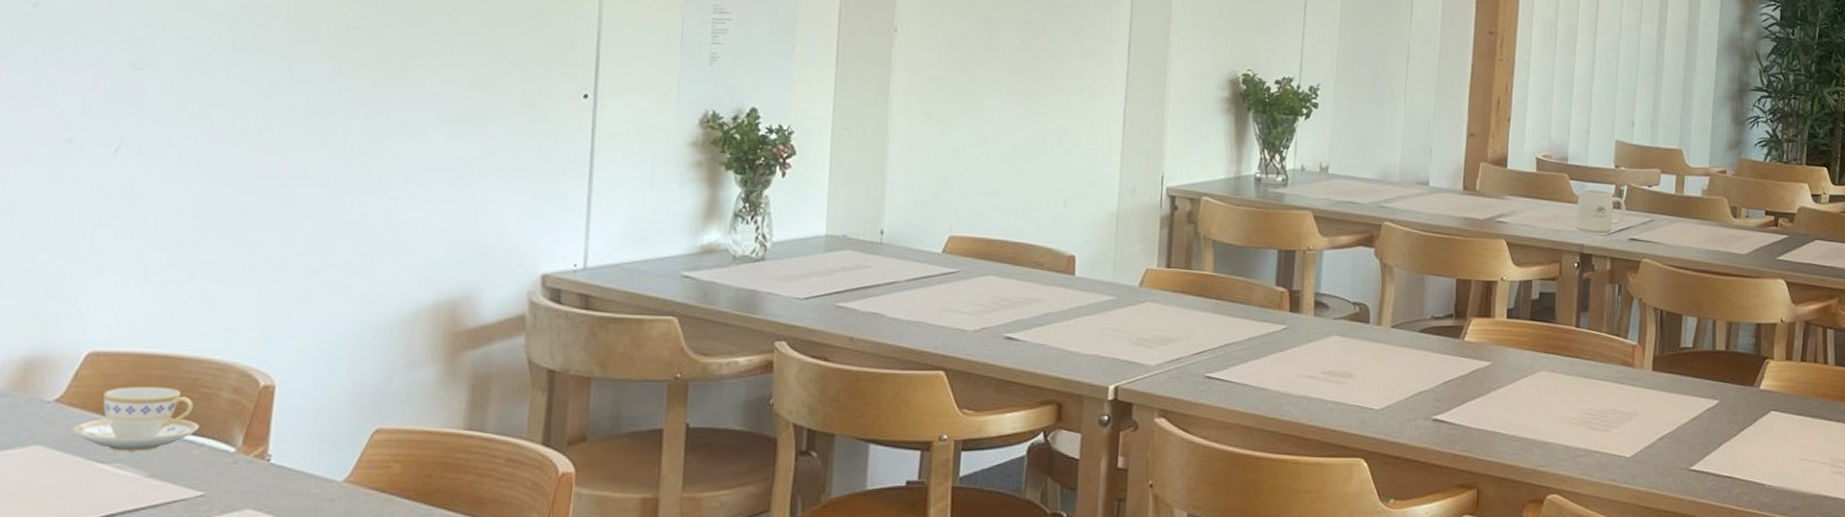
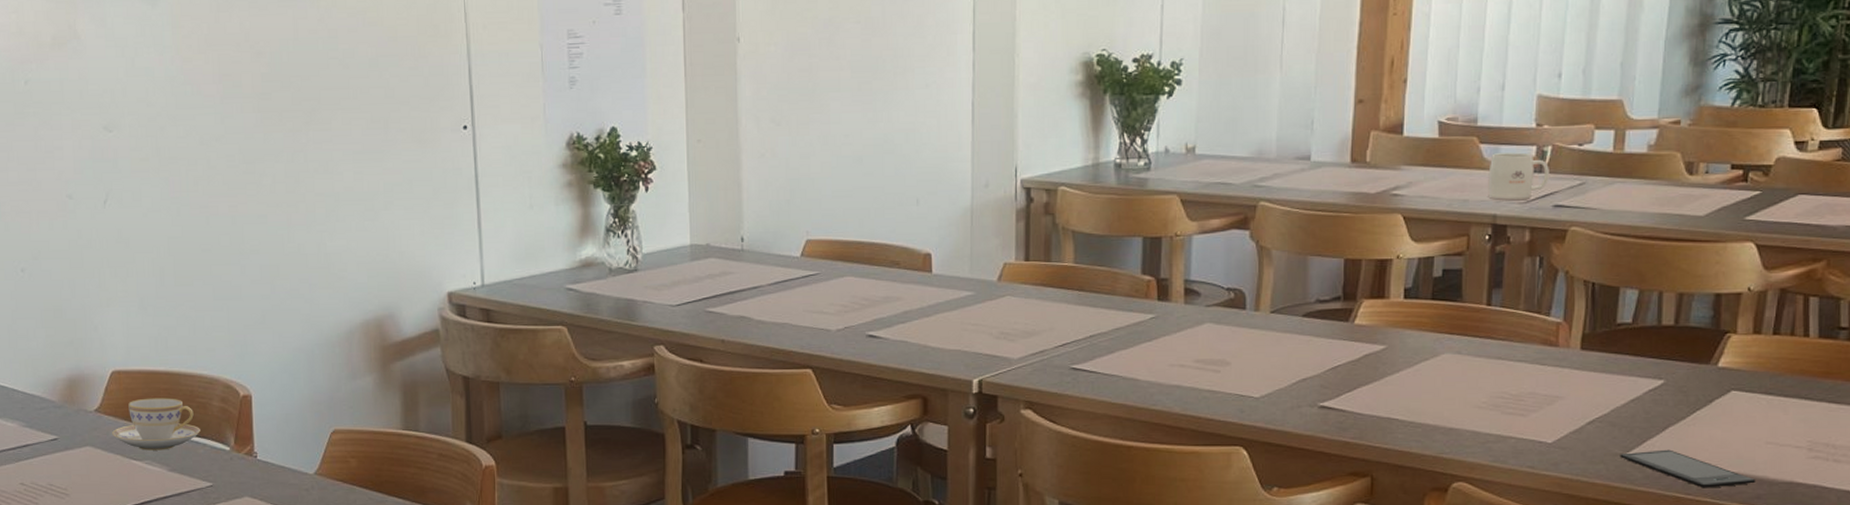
smartphone: none [1685,464,1792,501] -> present [1620,449,1756,488]

